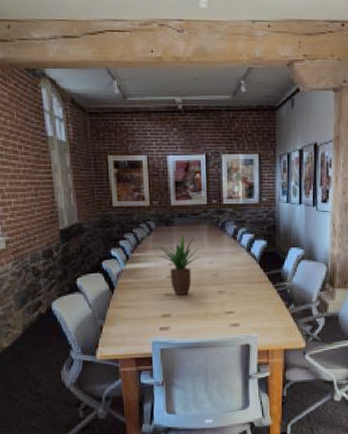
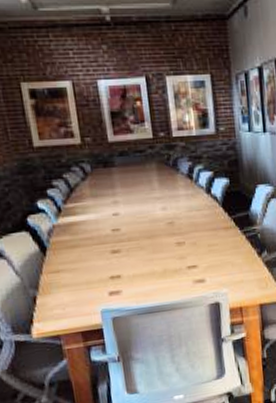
potted plant: present [158,236,201,296] -> none [97,178,152,252]

